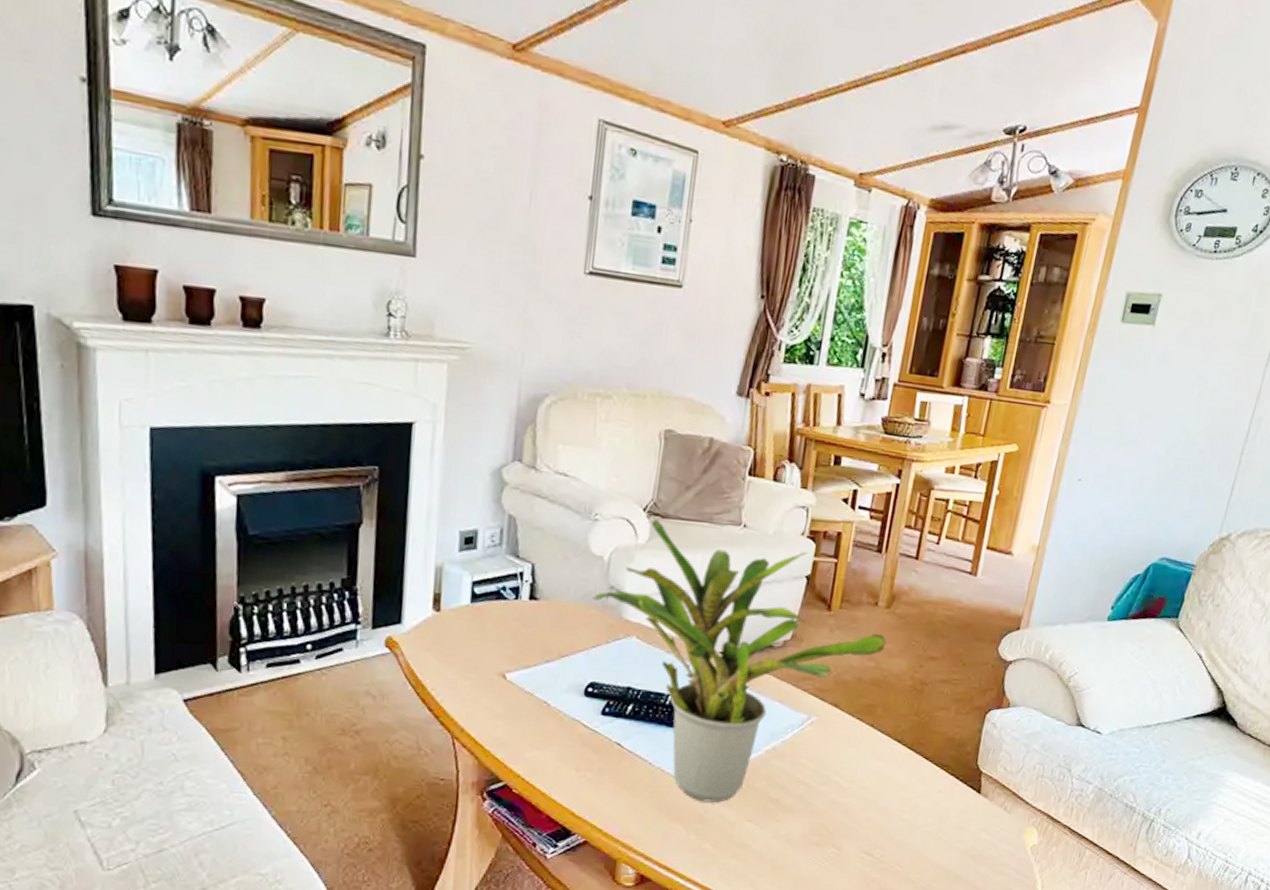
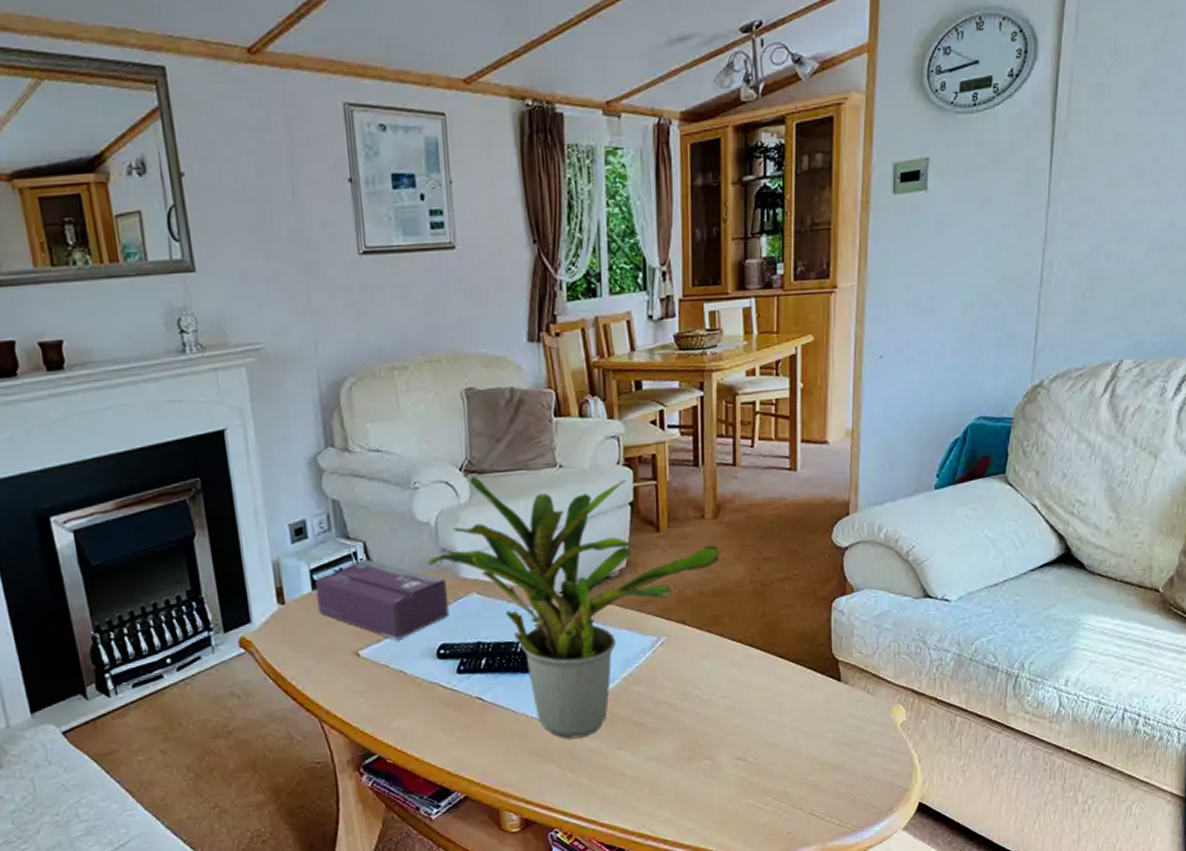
tissue box: none [473,582,609,669] -> present [314,559,449,640]

